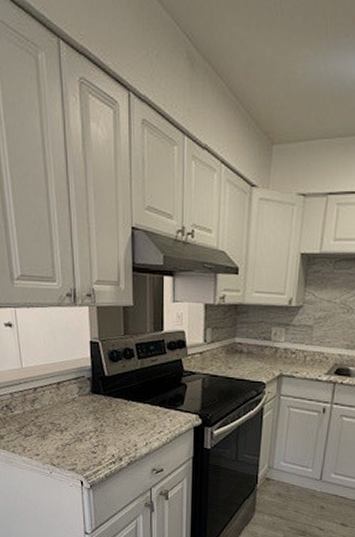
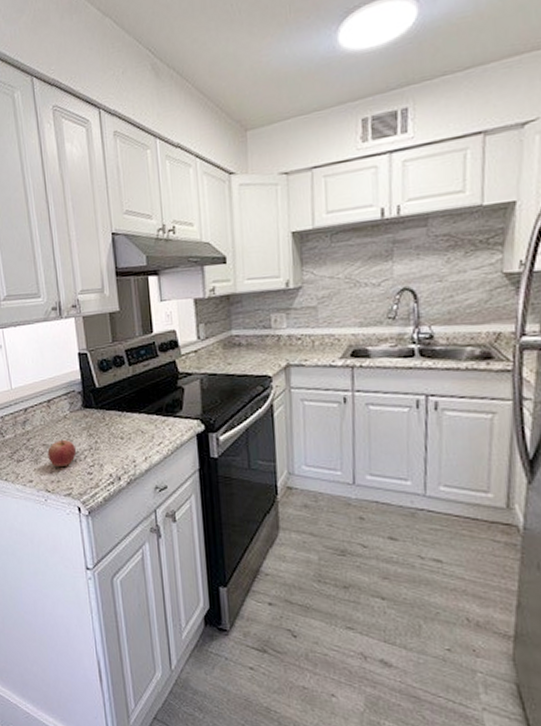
apple: none [55,419,83,444] -> present [47,439,77,467]

